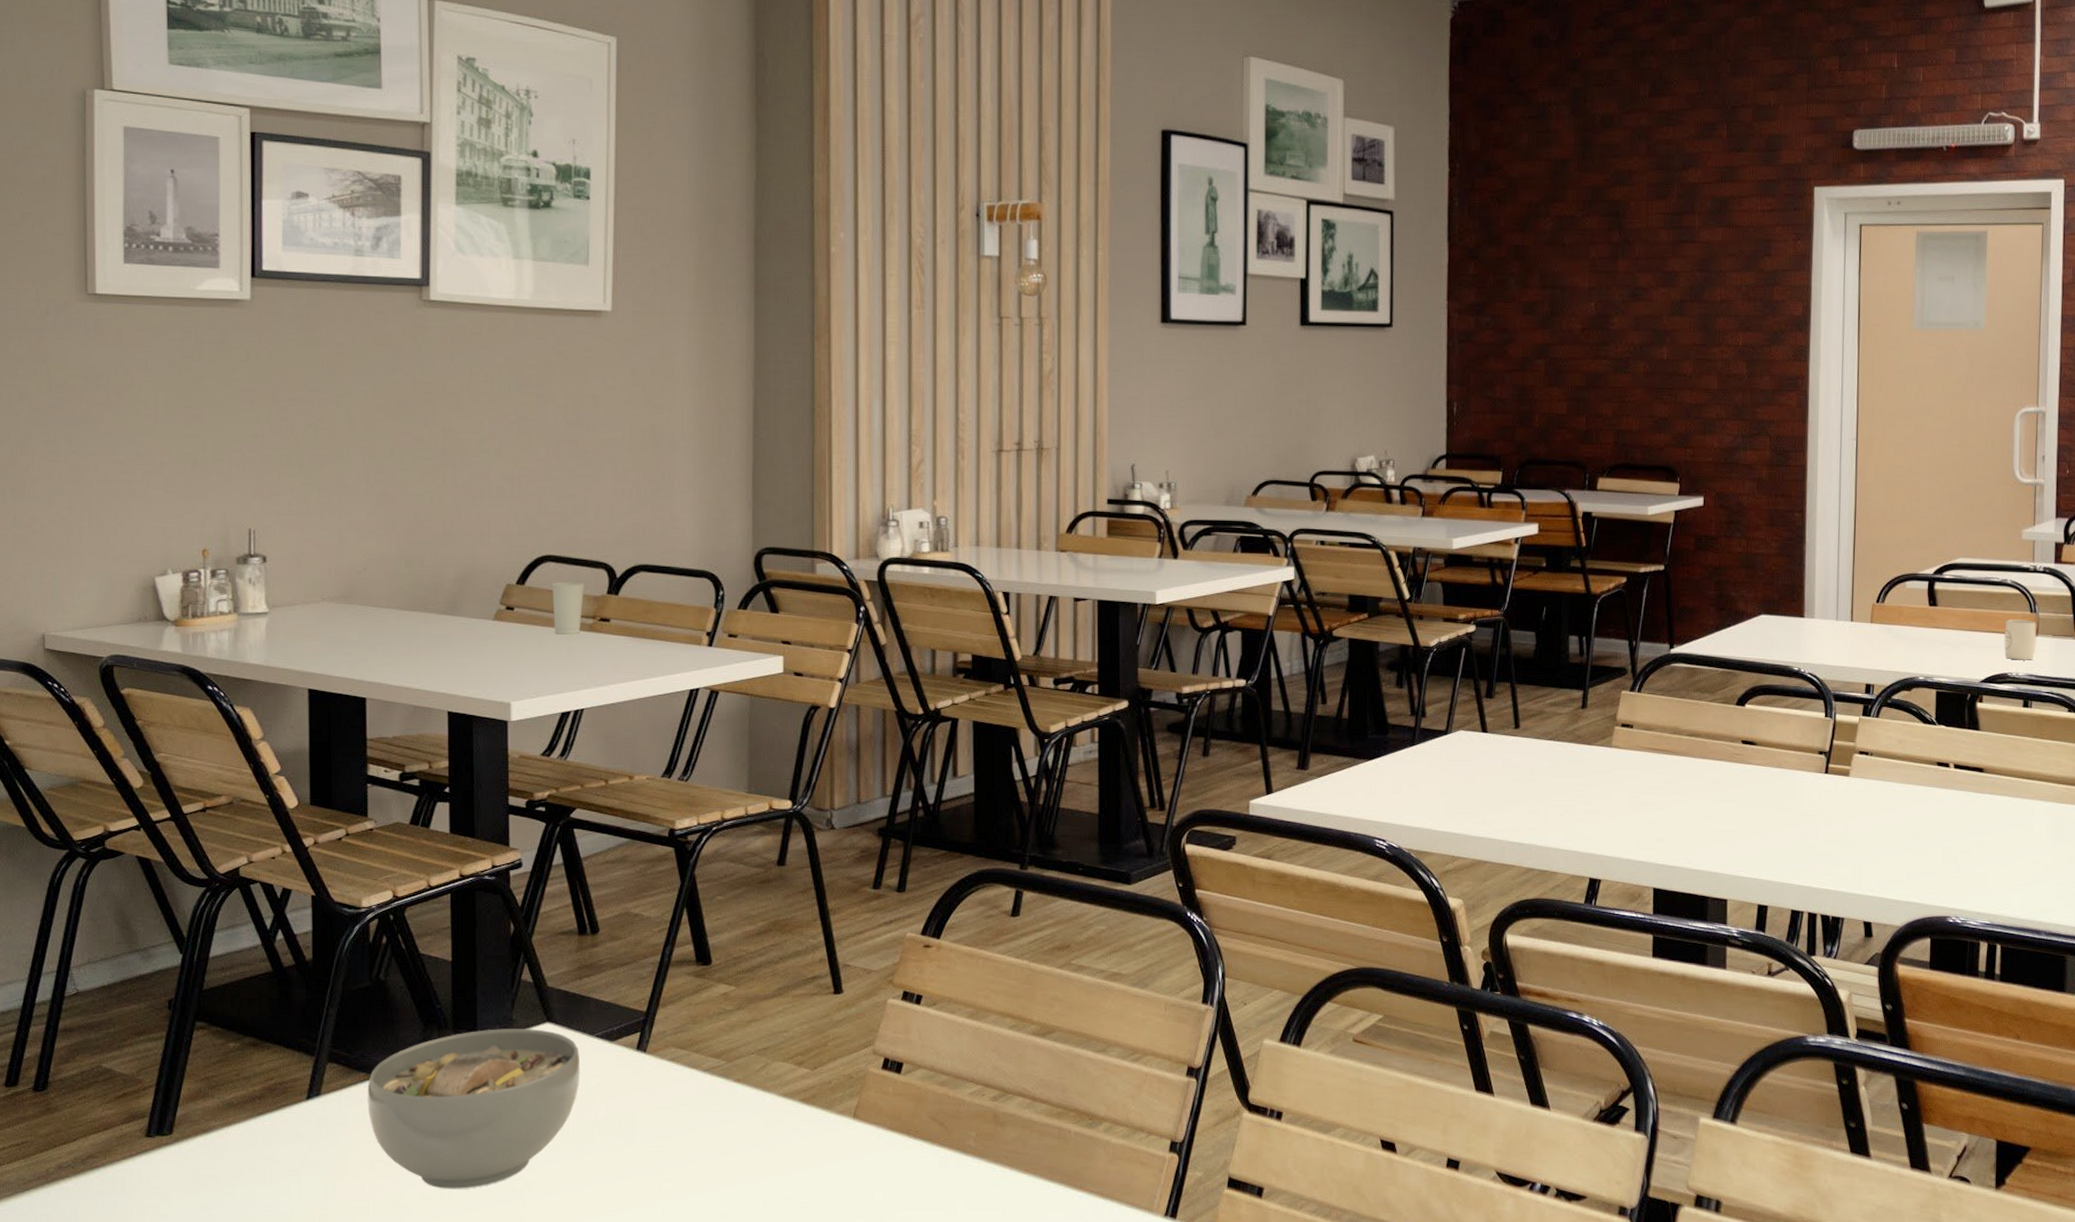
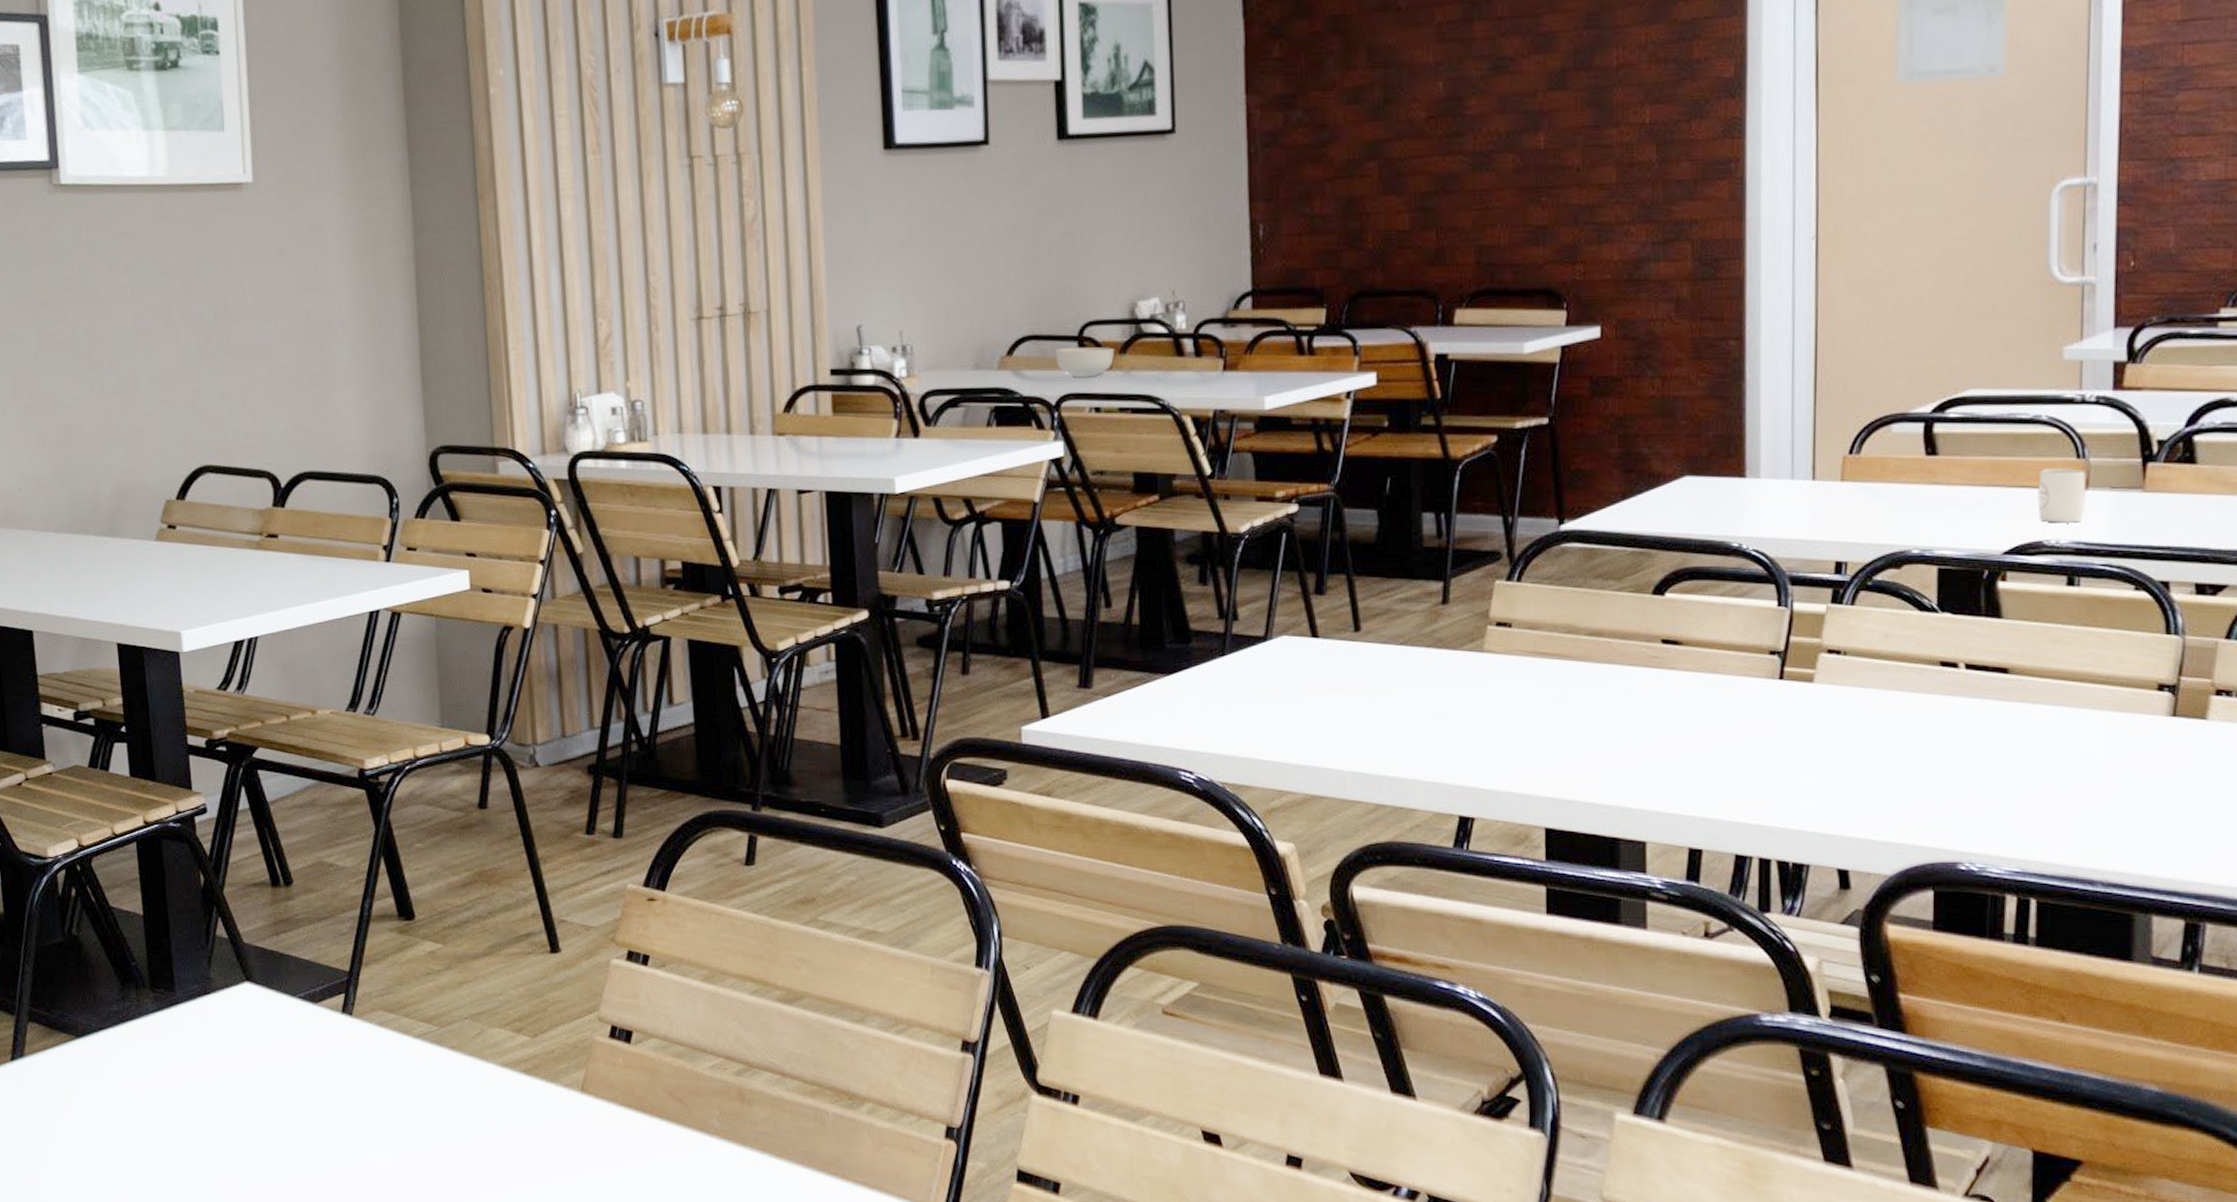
soup bowl: present [367,1029,581,1189] -> none [70,988,285,1159]
cup: present [552,581,585,635] -> none [214,494,249,554]
bowl: none [1291,492,1338,517] -> present [1055,347,1115,378]

